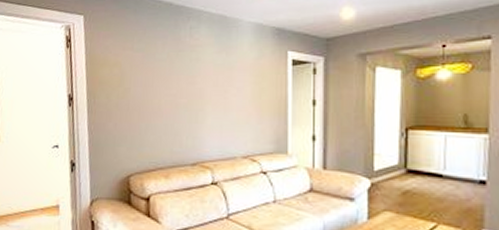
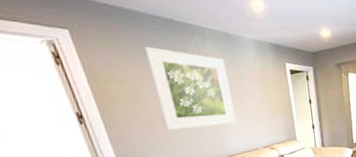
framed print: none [140,30,217,123] -> present [144,46,236,130]

